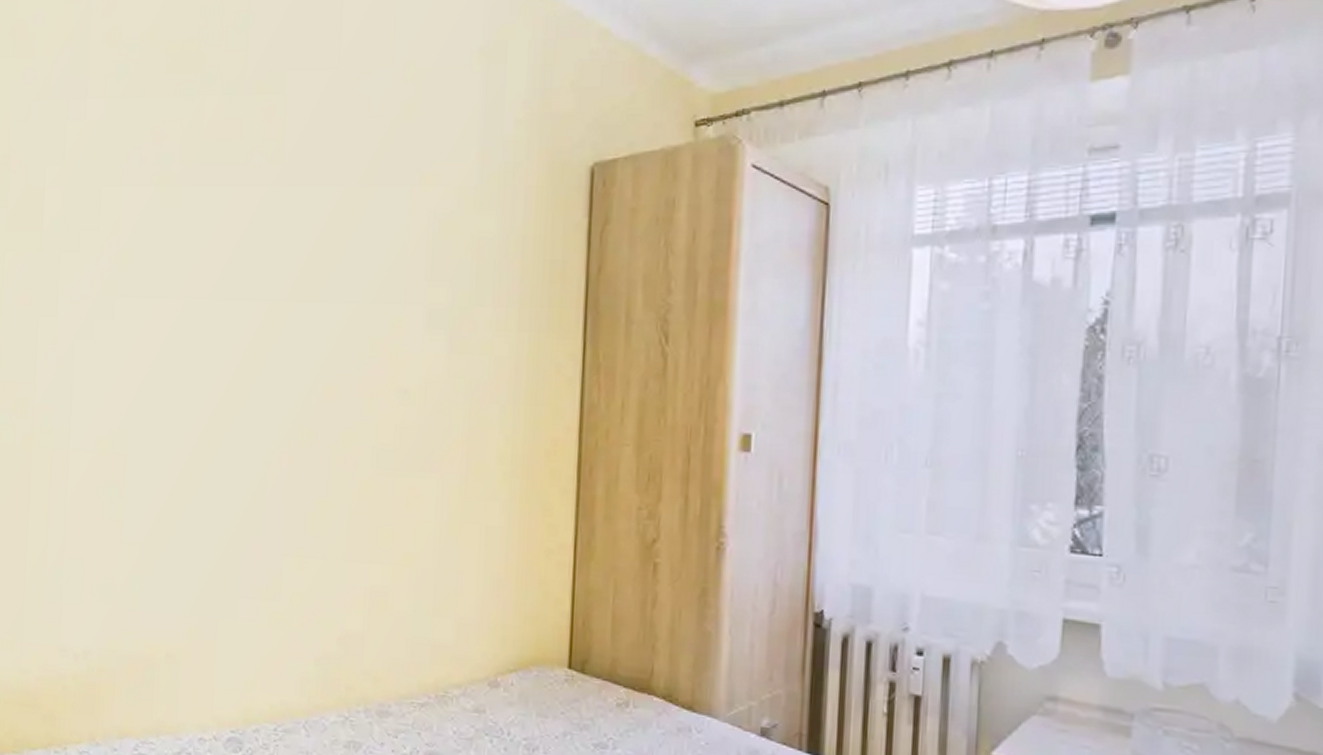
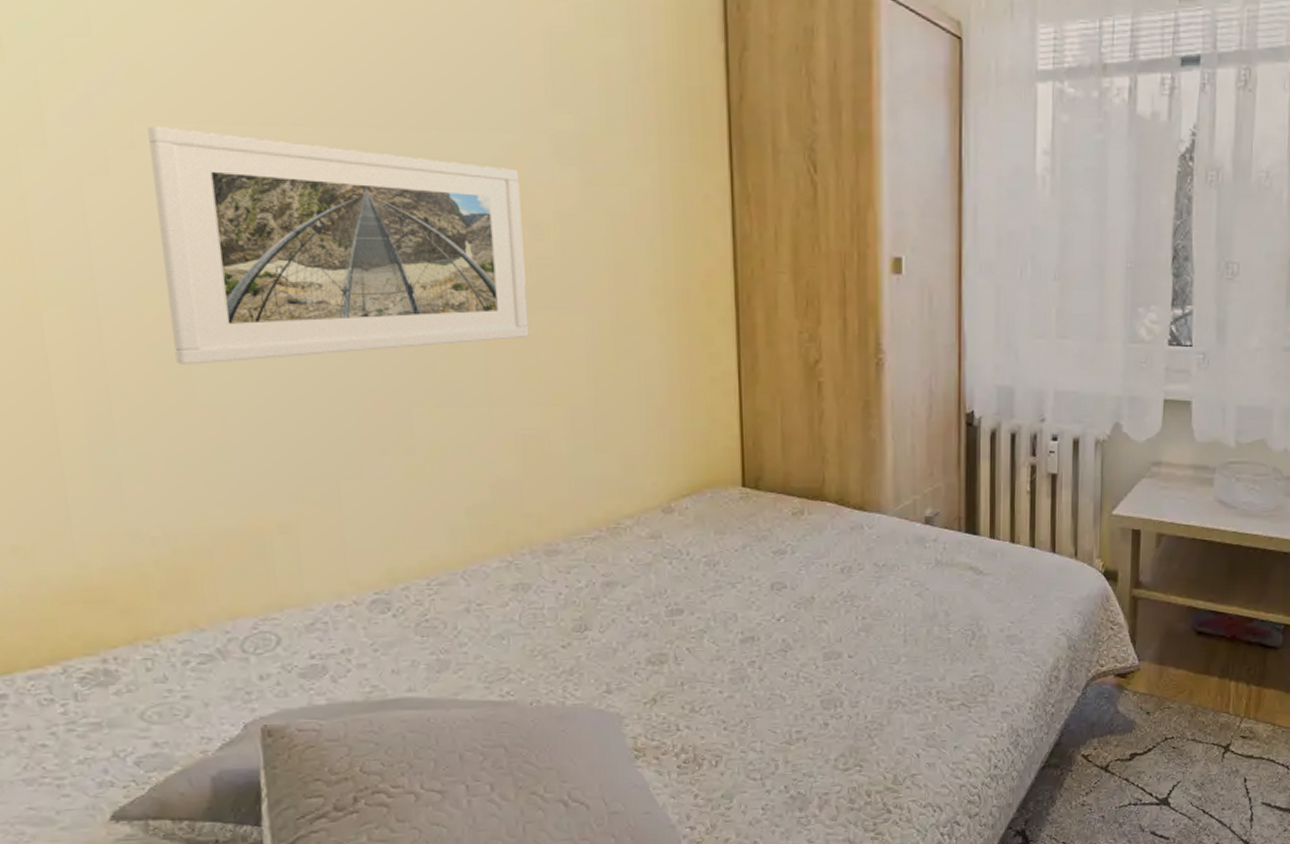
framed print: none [115,300,395,504] -> present [148,126,529,365]

